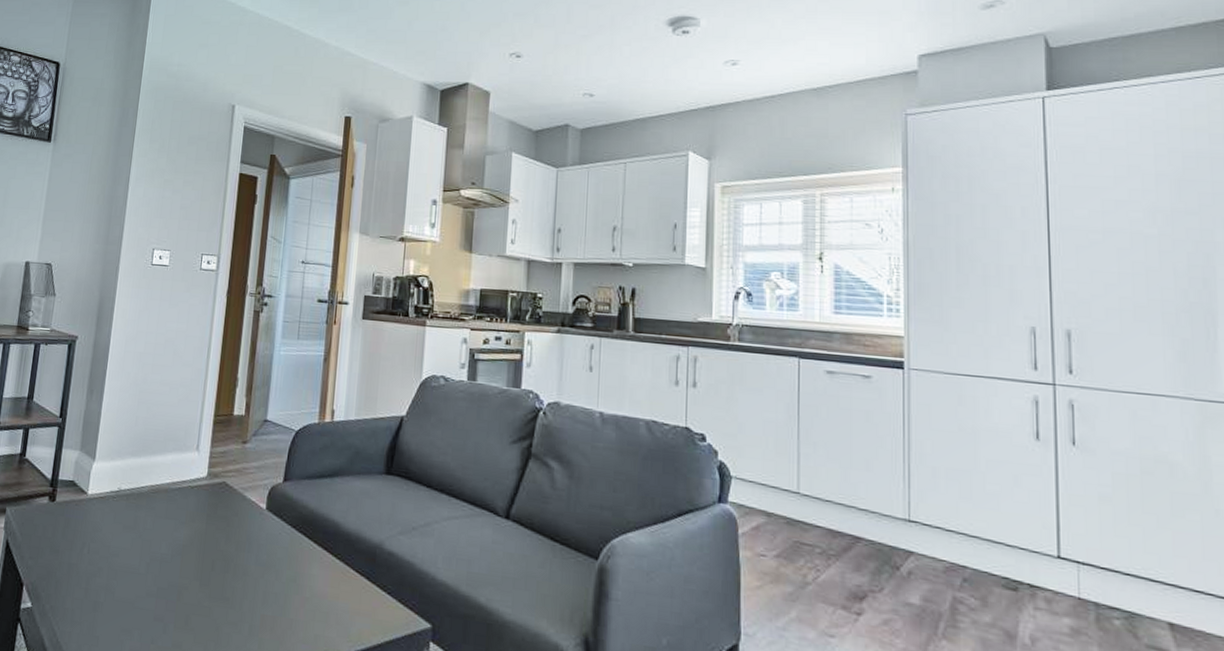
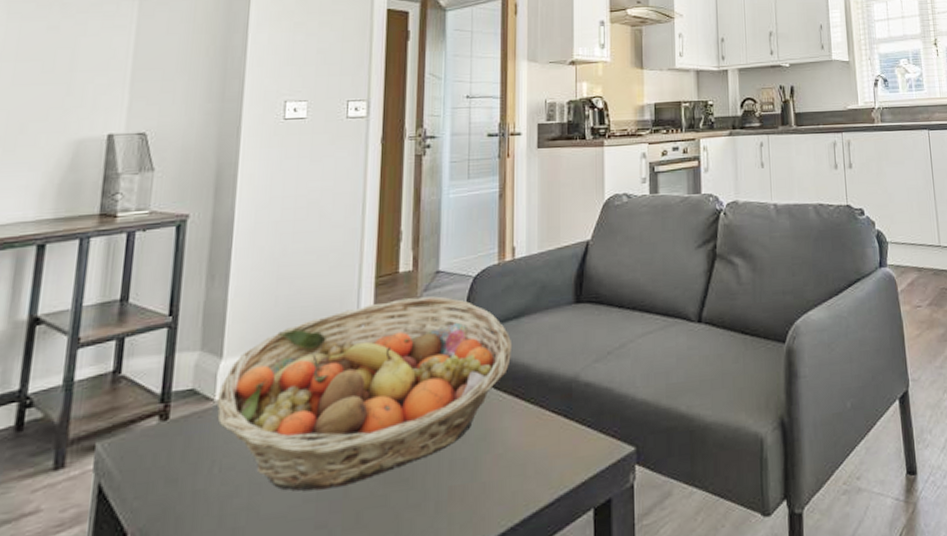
fruit basket: none [88,438,326,591] -> present [216,296,513,491]

